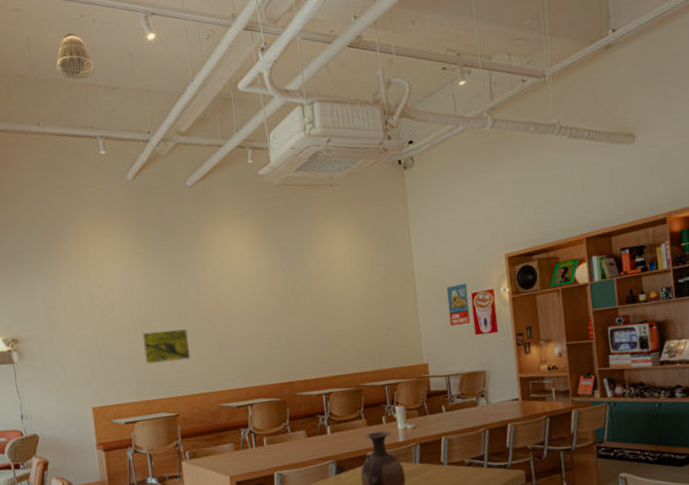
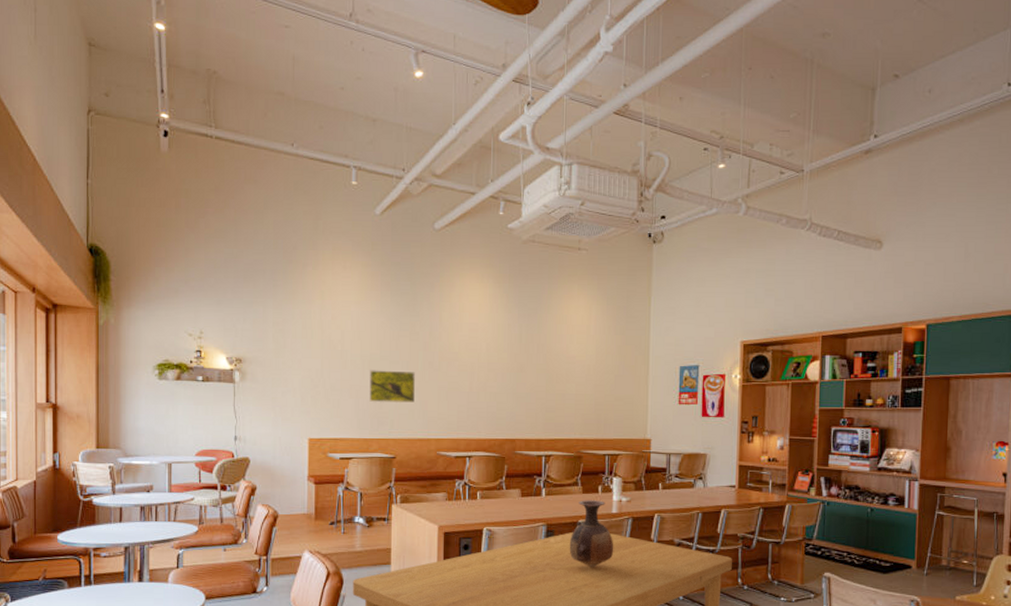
lamp shade: present [55,33,95,80] -> none [318,58,357,106]

